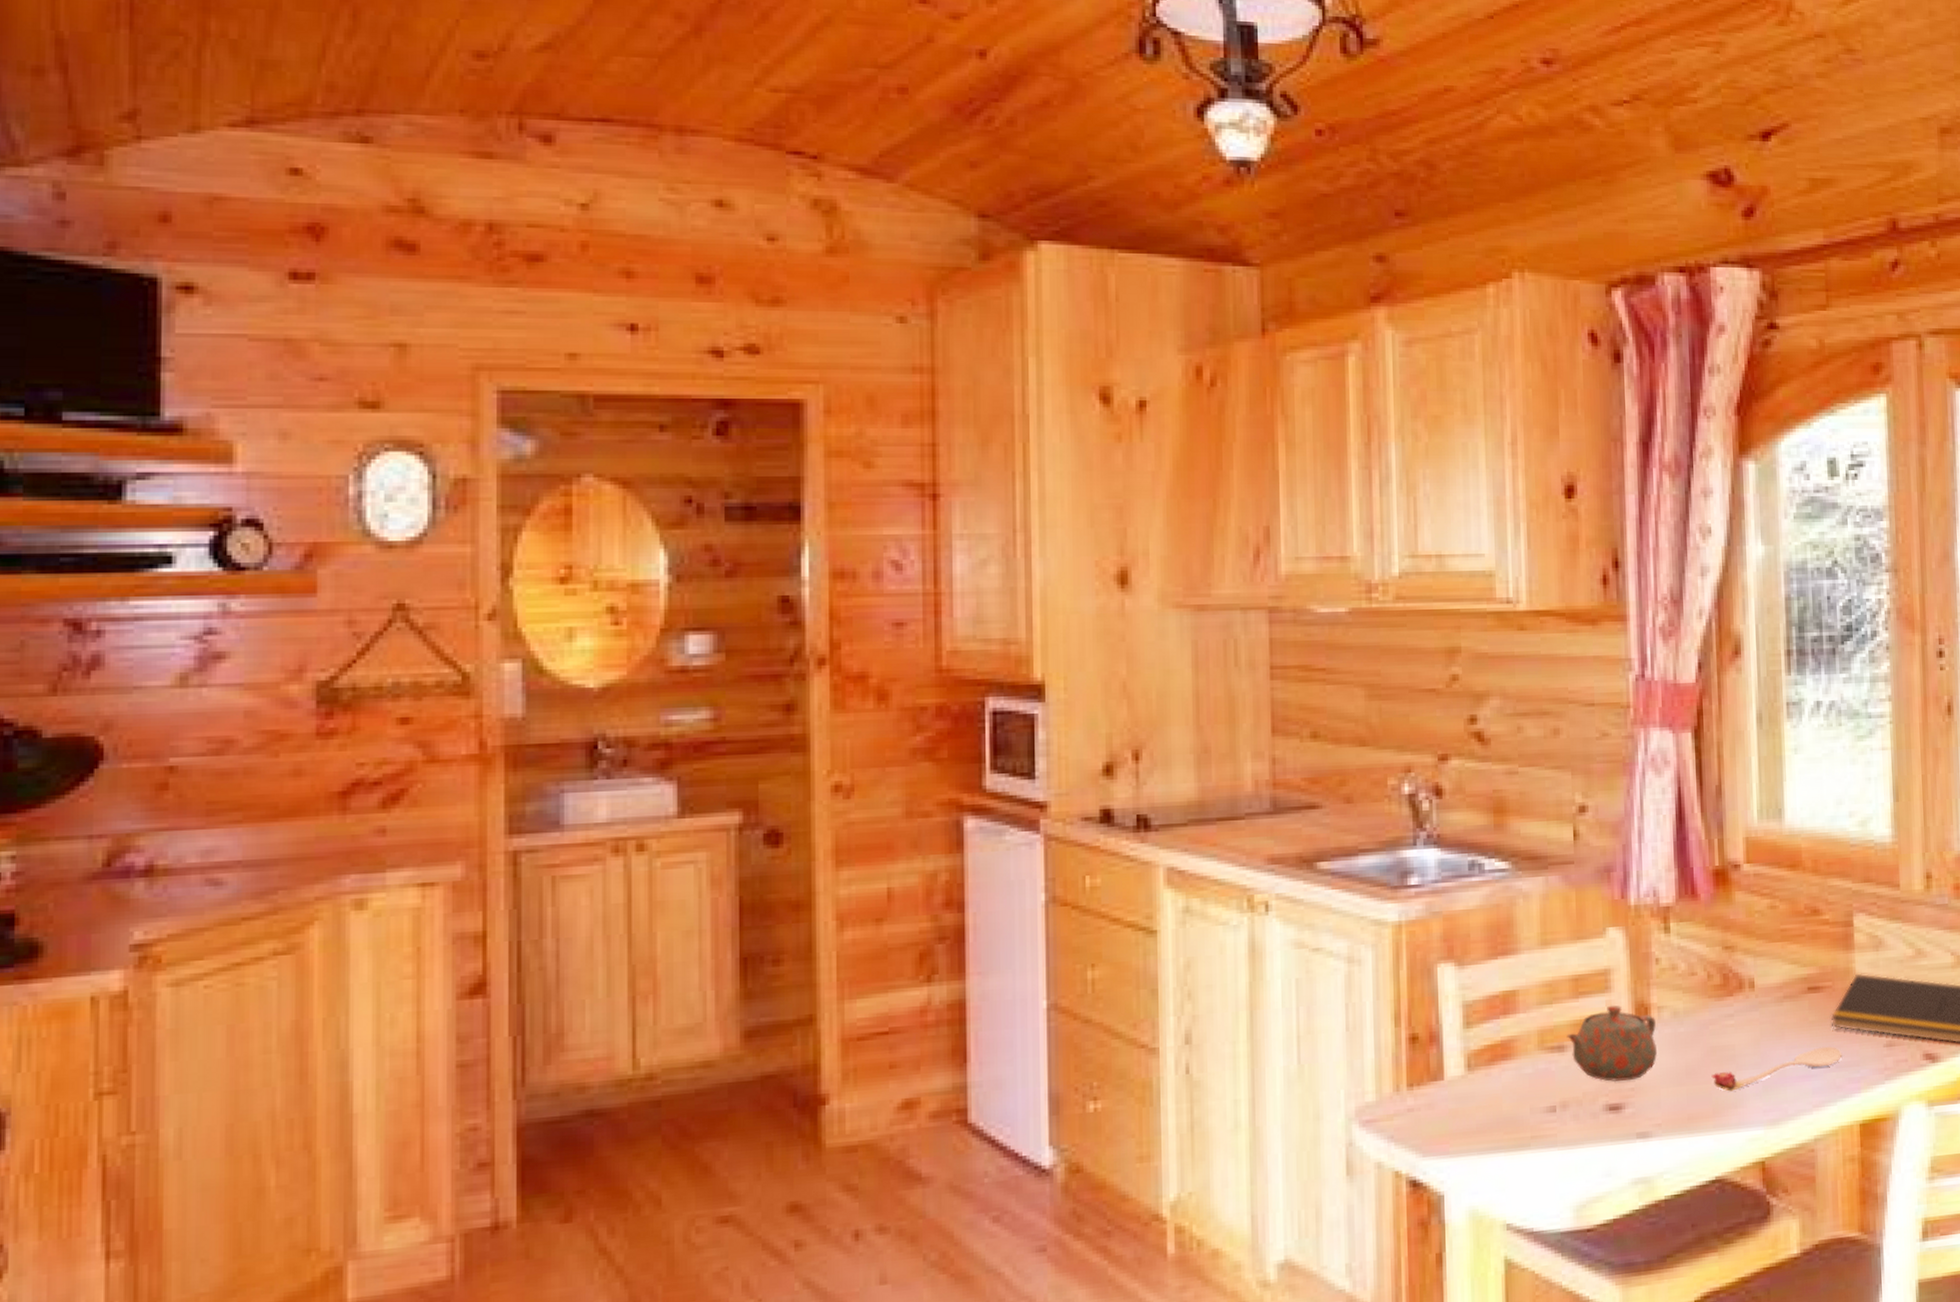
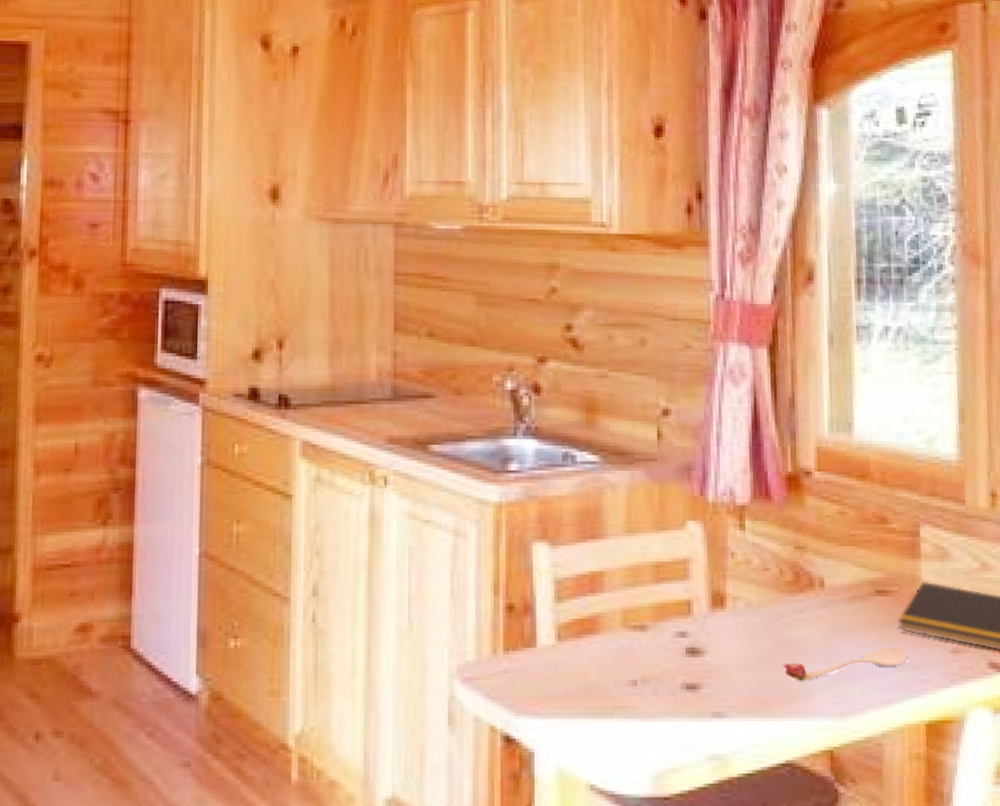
teapot: present [1566,1005,1658,1082] -> none [648,592,733,662]

